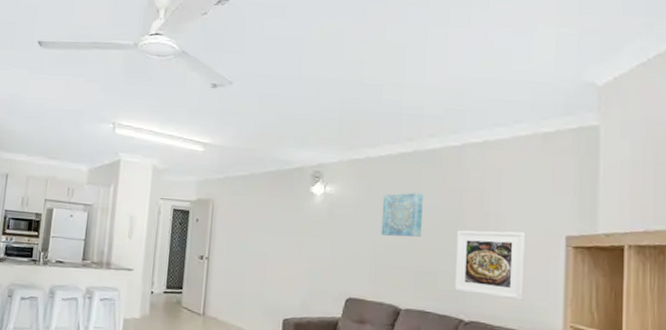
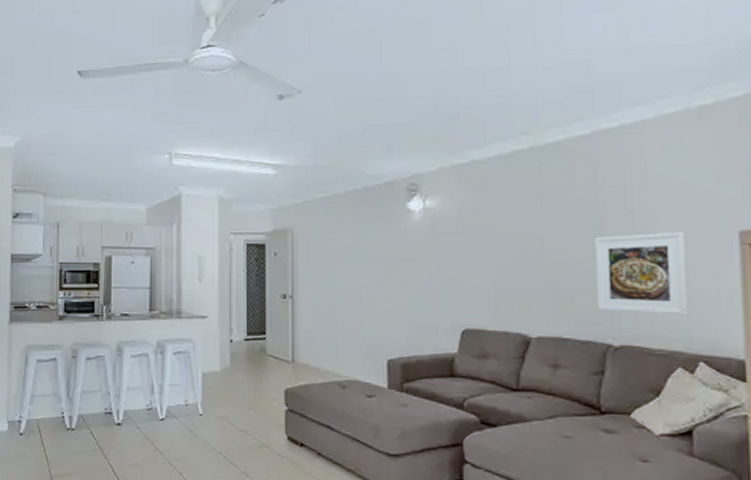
wall art: present [381,192,423,237] -> none [497,196,549,253]

